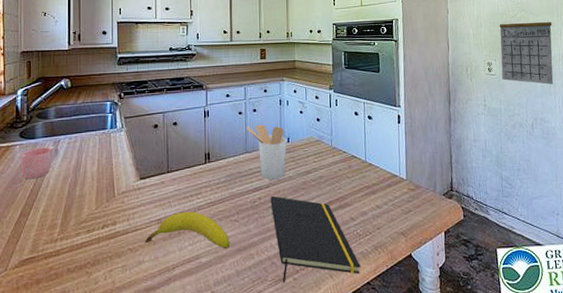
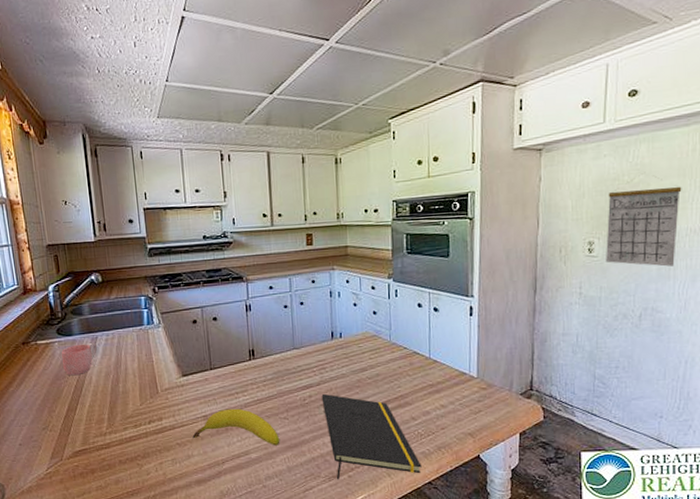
utensil holder: present [246,124,287,180] -> none [293,318,339,377]

